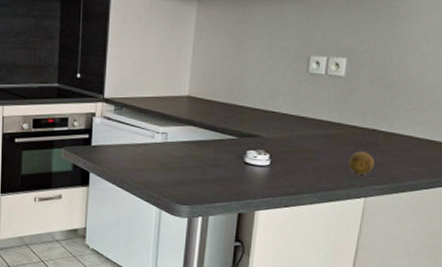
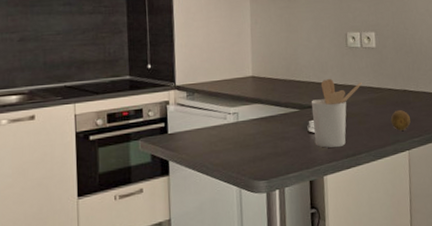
utensil holder: none [251,106,319,184] -> present [311,78,362,148]

